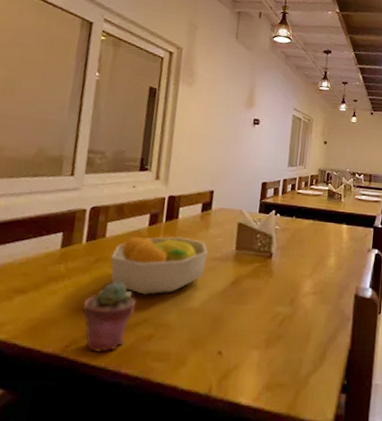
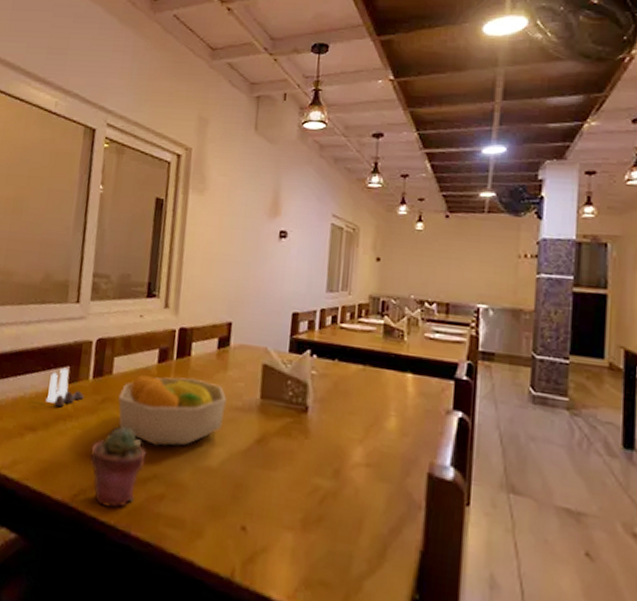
salt and pepper shaker set: none [37,235,78,270] -> present [46,368,85,408]

